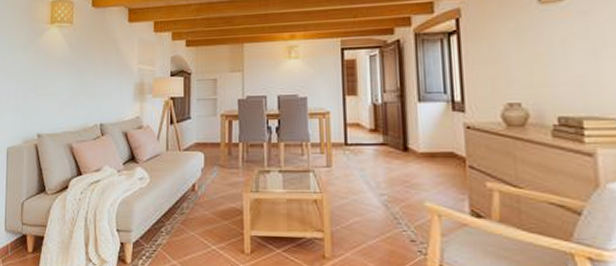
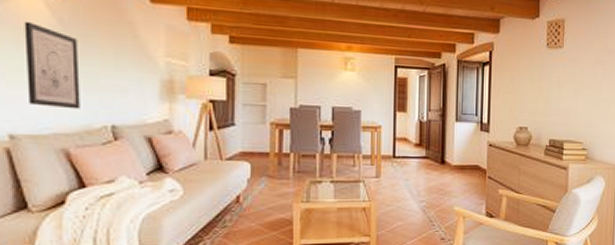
wall art: none [49,49,81,112] -> present [24,21,80,110]

